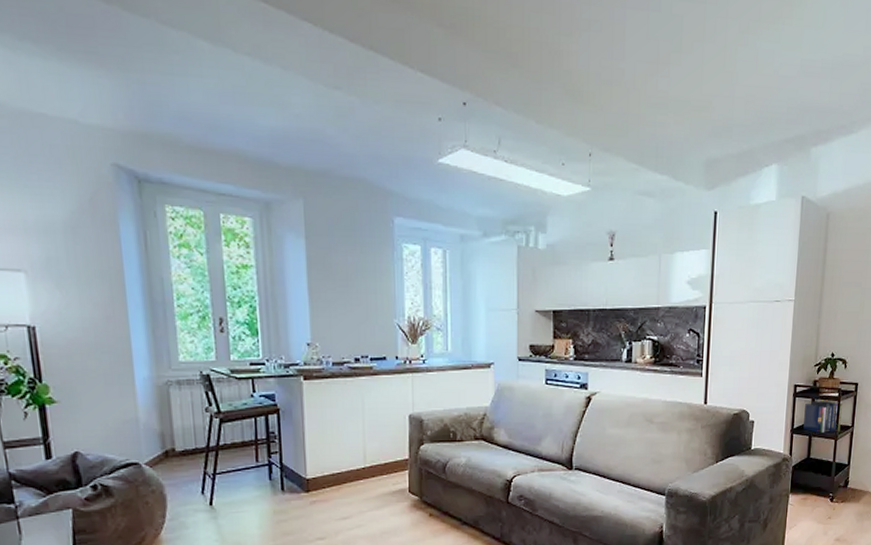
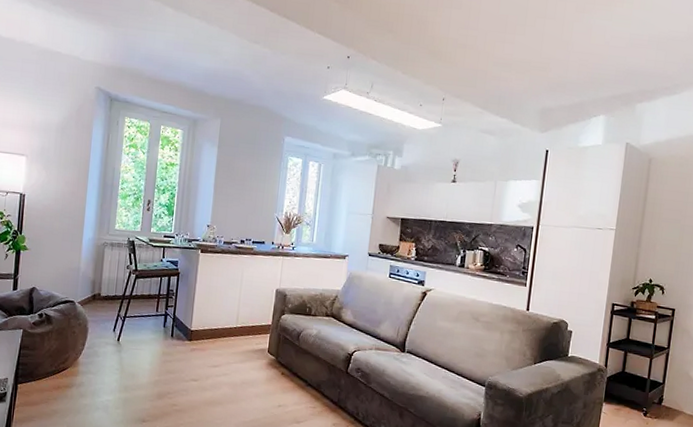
books: present [803,401,843,433] -> none [619,320,659,352]

